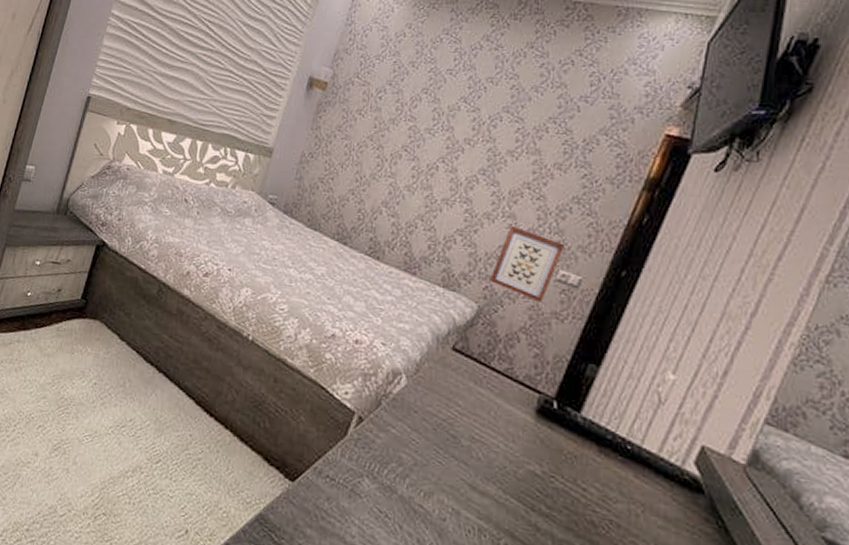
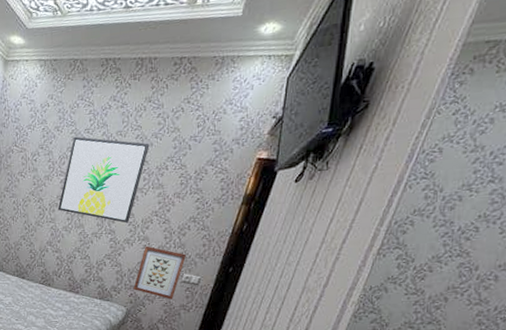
wall art: none [400,76,527,193] -> present [57,136,150,223]

